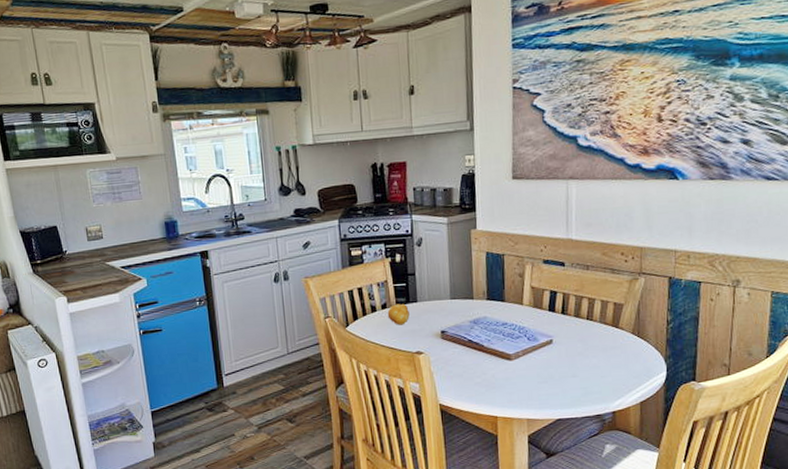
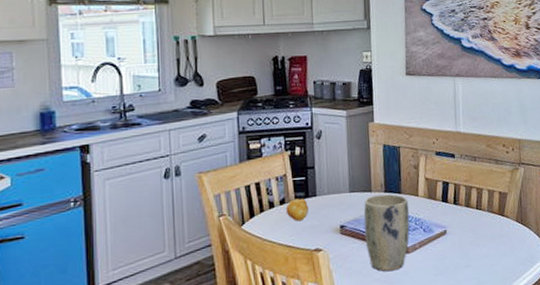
plant pot: none [465,301,513,377] -> present [363,194,410,272]

